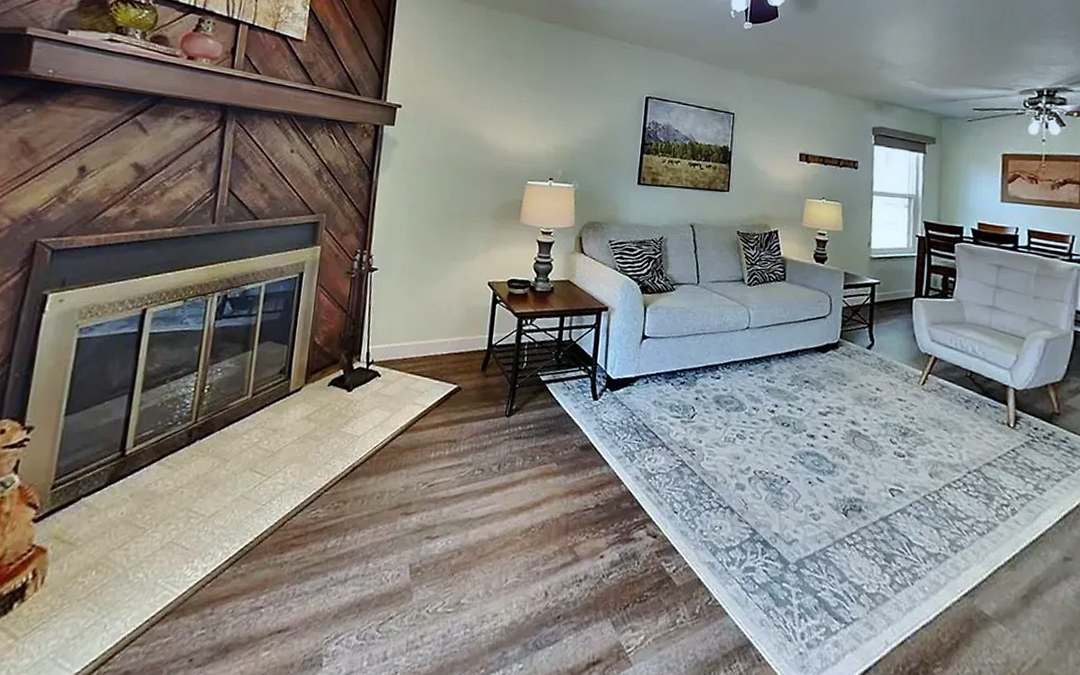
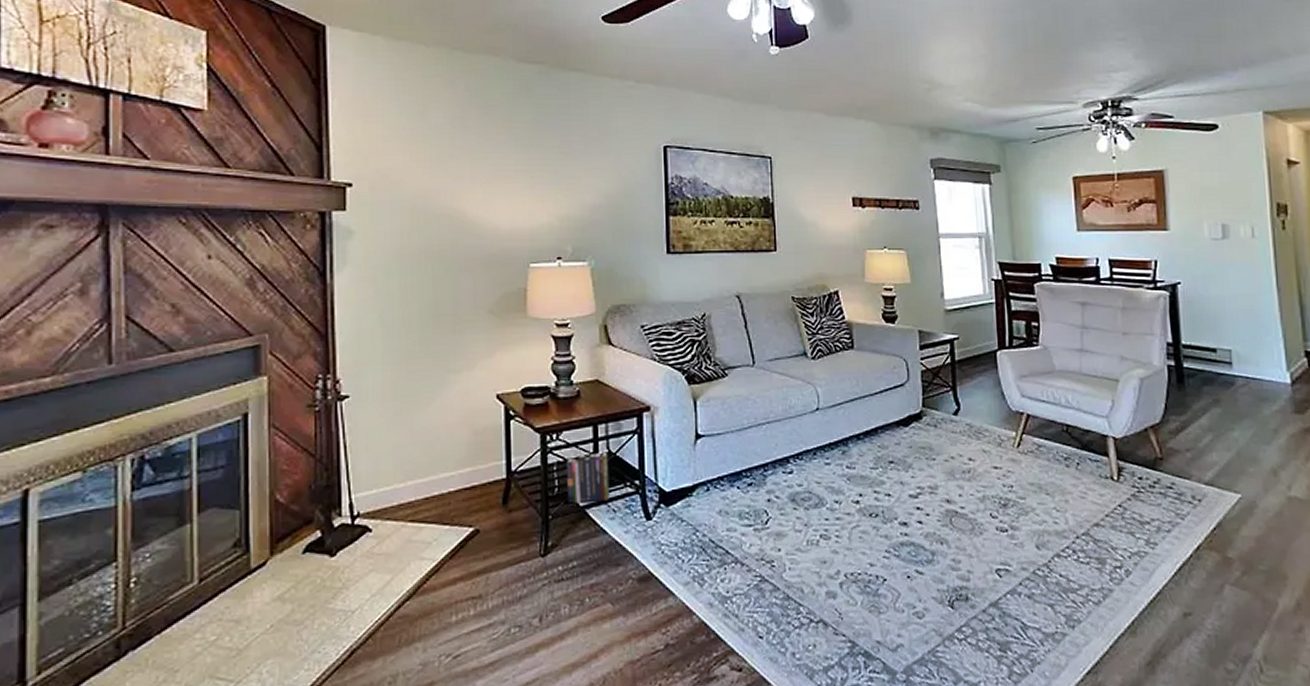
books: none [533,339,569,379] -> present [565,452,610,504]

